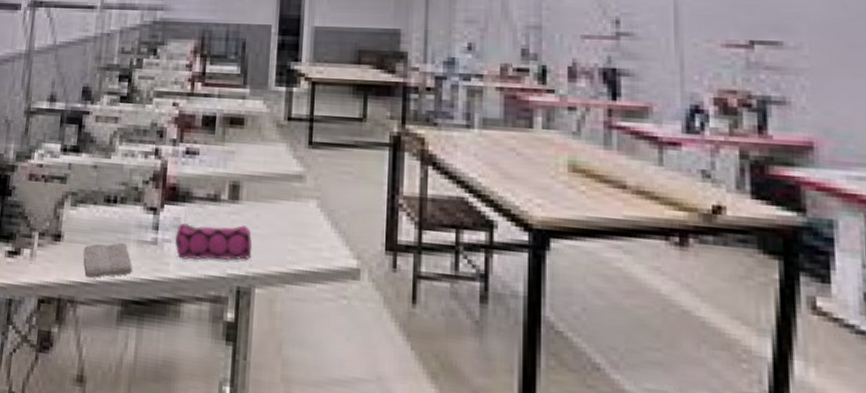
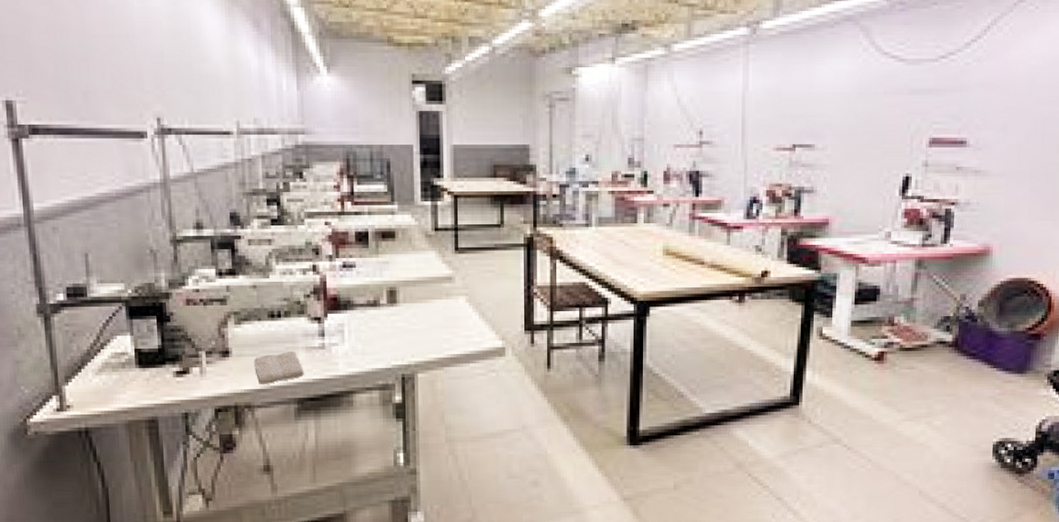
pencil case: present [175,222,253,261] -> none [342,324,413,358]

